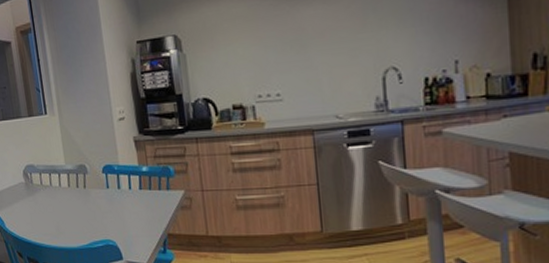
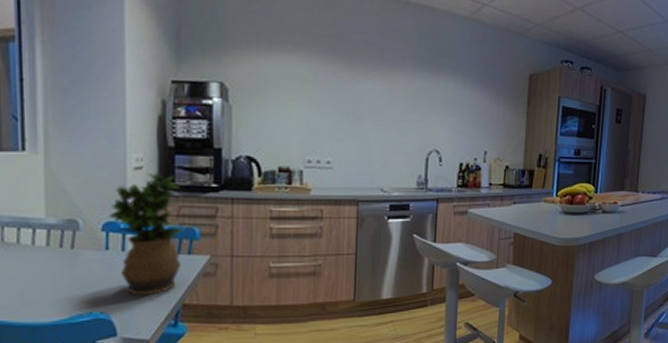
potted plant: none [105,120,163,227] -> present [108,172,183,297]

